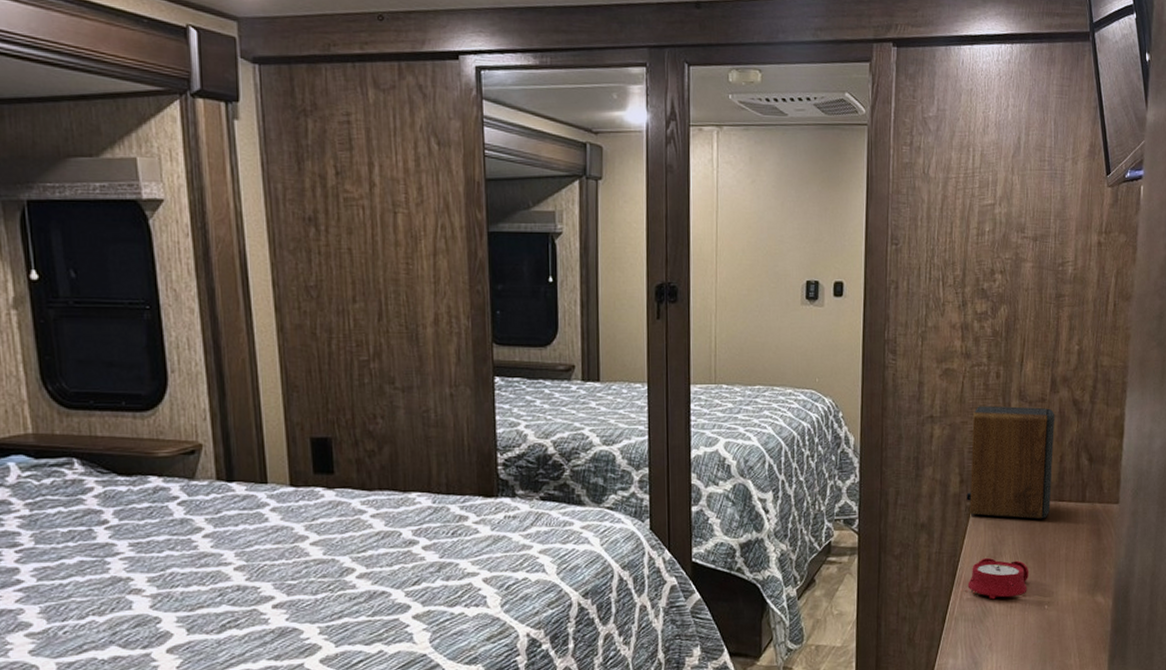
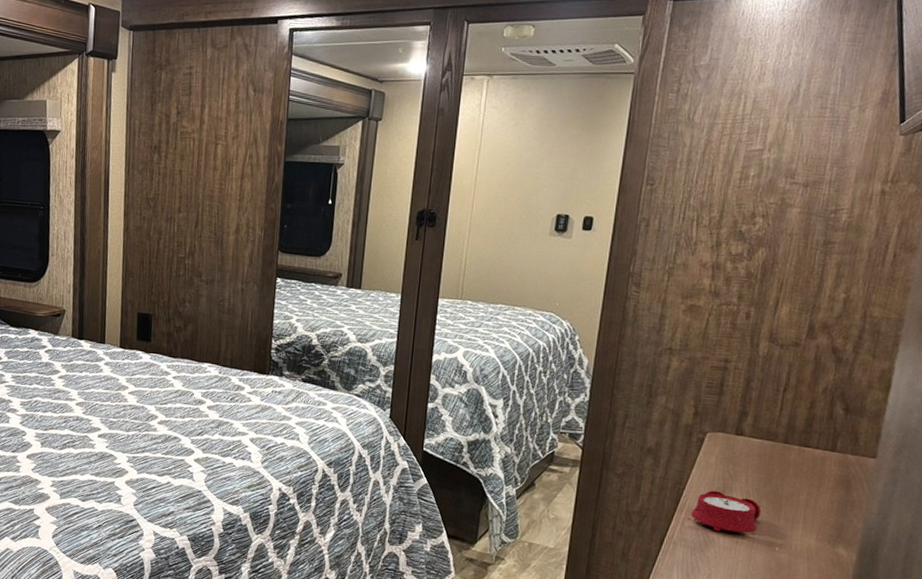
speaker: present [966,405,1055,519] -> none [699,343,810,462]

